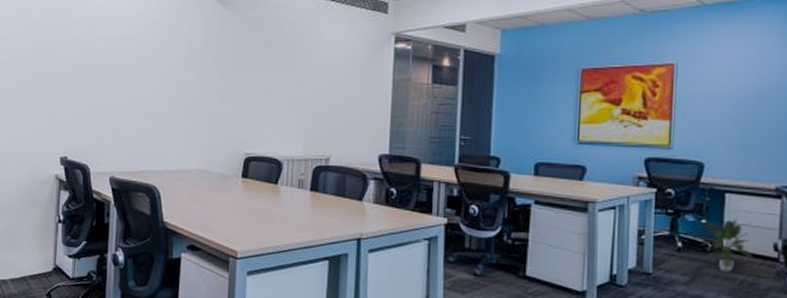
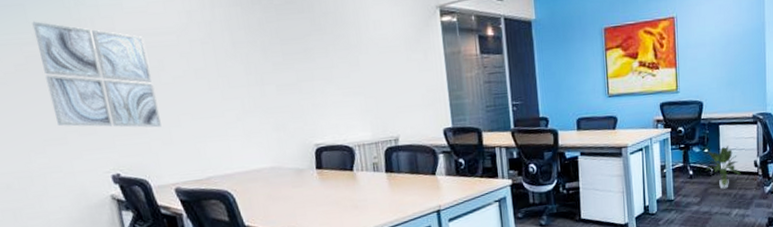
wall art: none [28,21,115,120] -> present [32,21,162,128]

